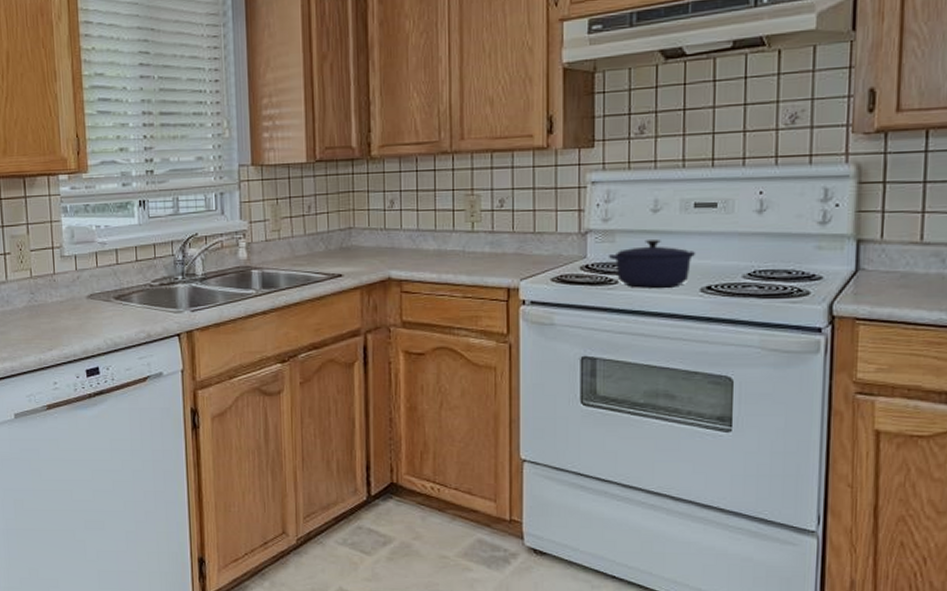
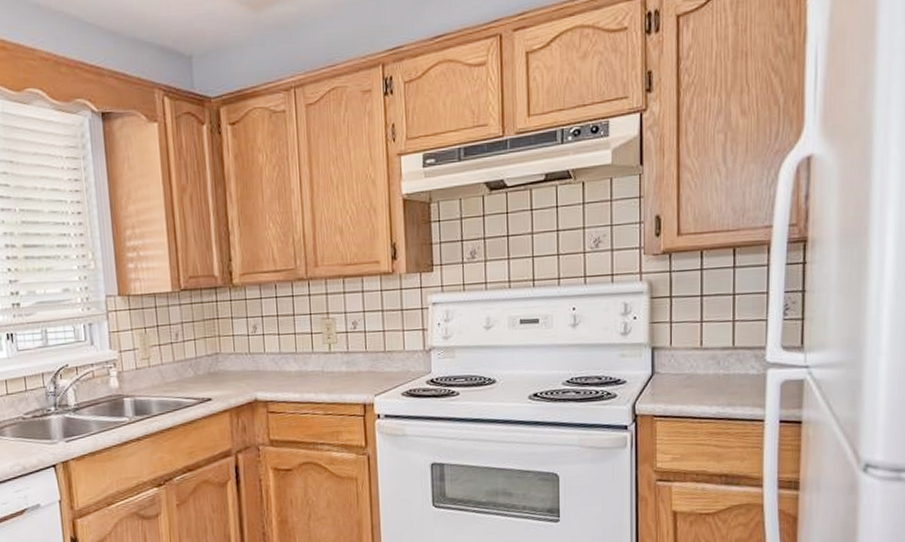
cooking pot: present [608,238,696,288] -> none [449,353,524,398]

